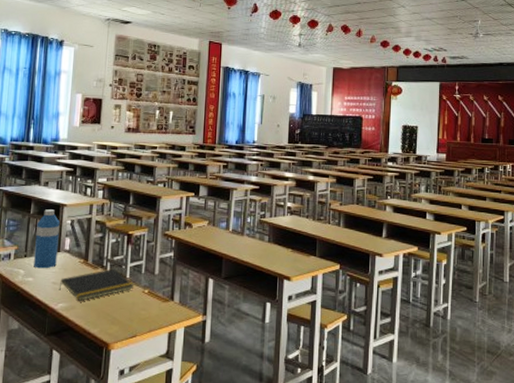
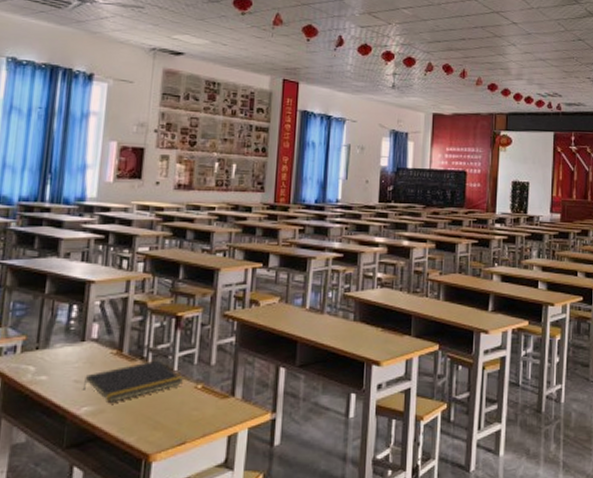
water bottle: present [34,209,60,269] -> none [48,288,85,364]

